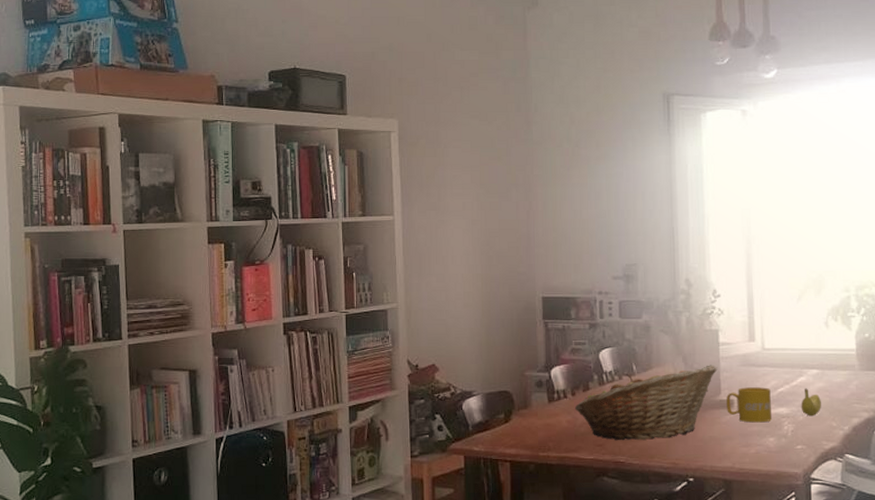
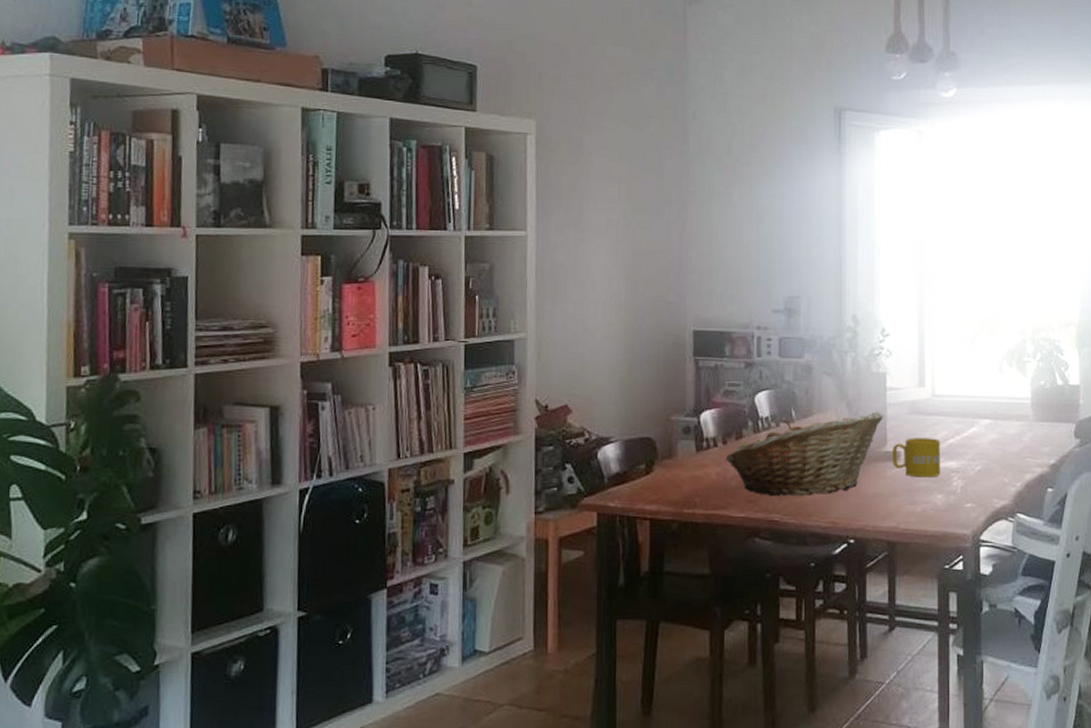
fruit: present [801,388,821,417] -> none [971,440,993,471]

